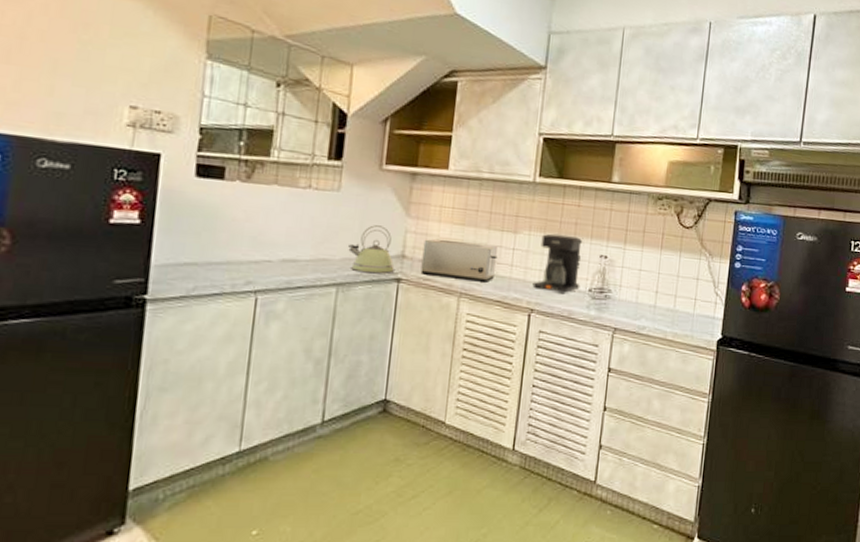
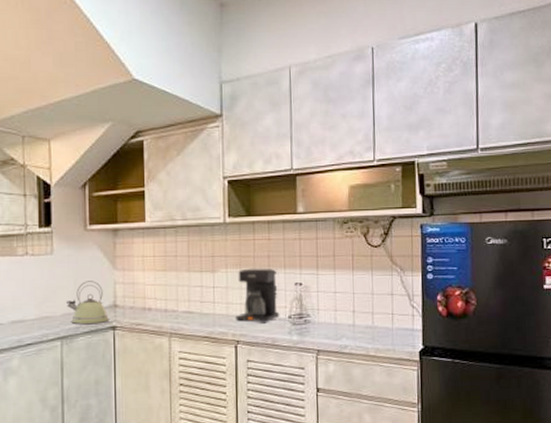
toaster: present [420,238,499,283] -> none [132,285,200,321]

